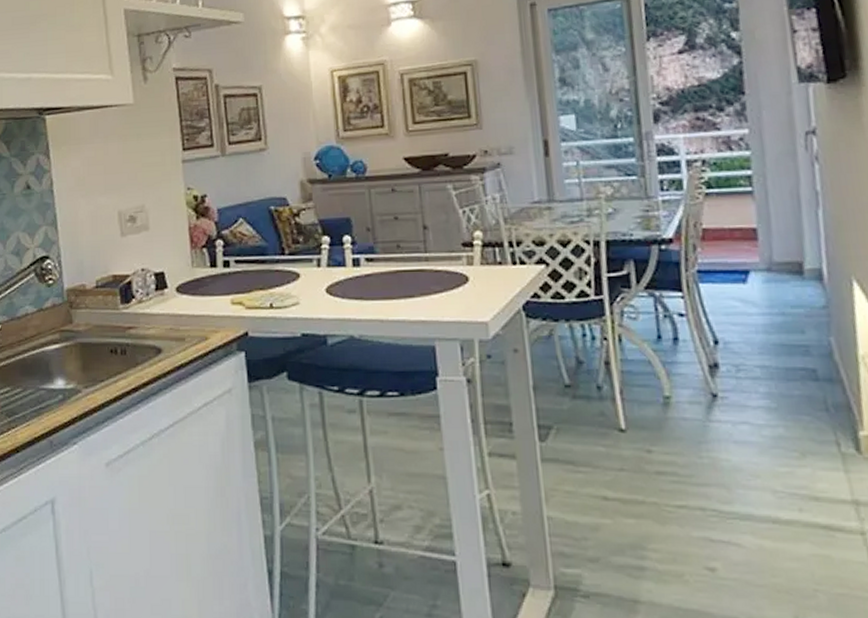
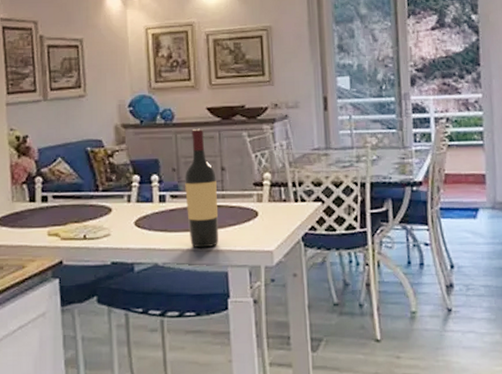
wine bottle: none [381,181,423,319] -> present [185,128,218,248]

